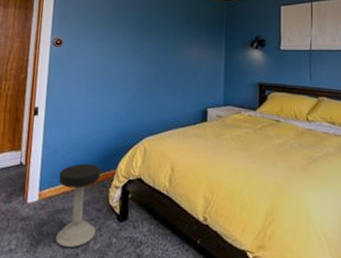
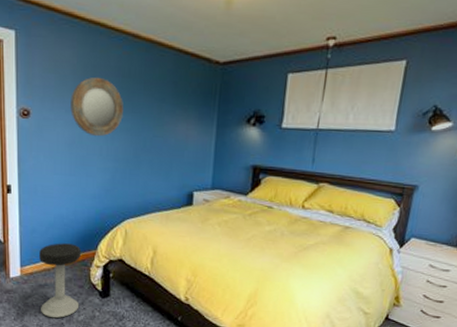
home mirror: none [98,11,144,61] -> present [70,76,123,137]

